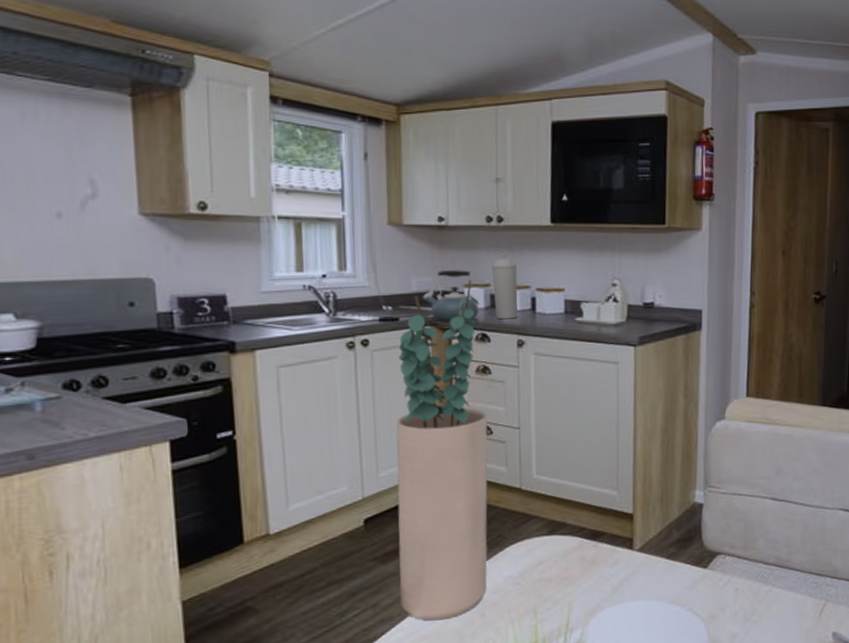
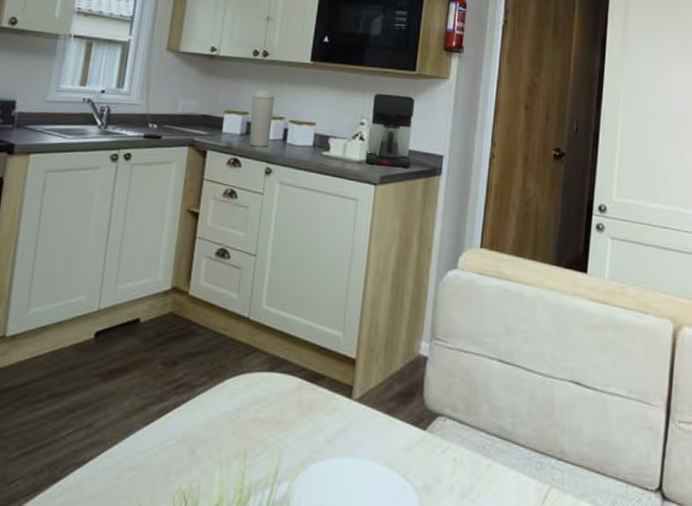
vase: present [396,280,488,621] -> none [114,107,236,452]
kettle: present [422,269,479,323] -> none [185,96,235,146]
coffee maker: none [621,251,669,327] -> present [365,93,415,168]

